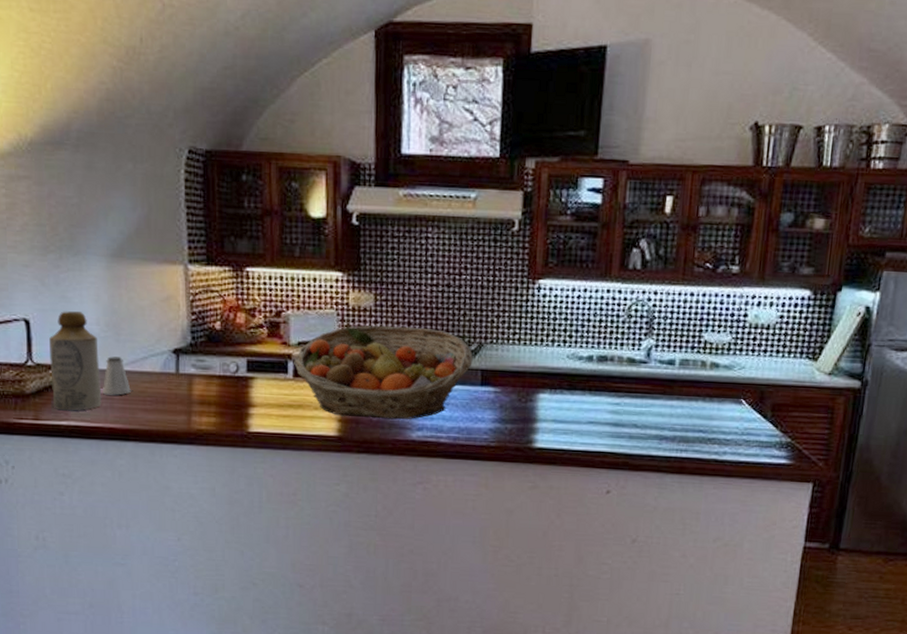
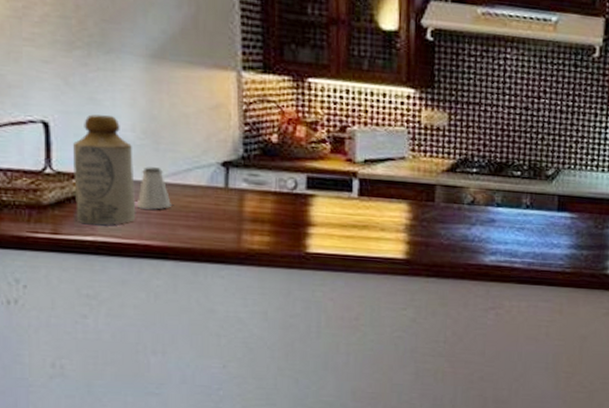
fruit basket: present [294,325,473,420] -> none [359,145,550,243]

